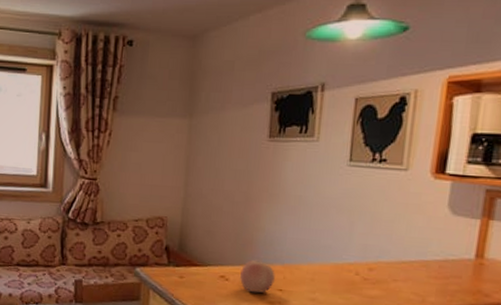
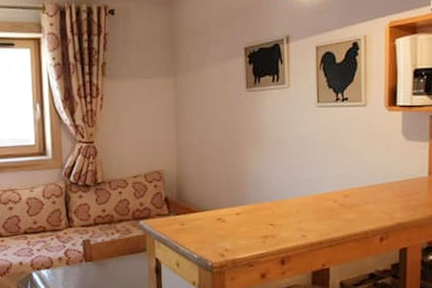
apple: present [240,259,276,293] -> none [235,200,267,230]

